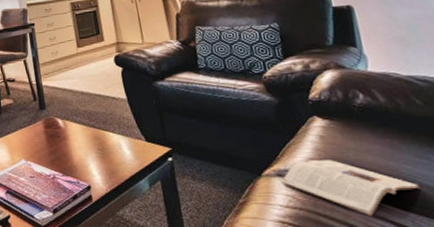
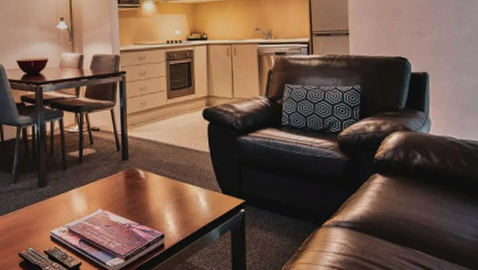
magazine: present [281,160,419,217] -> none [338,213,449,262]

